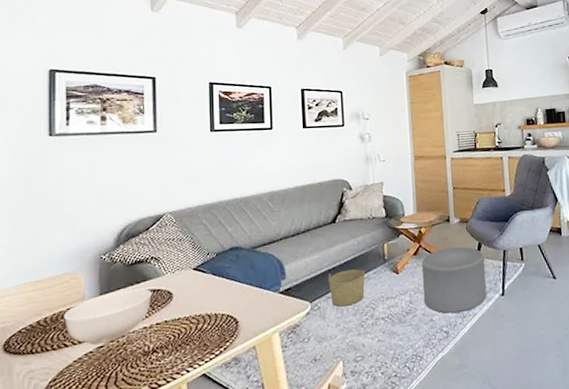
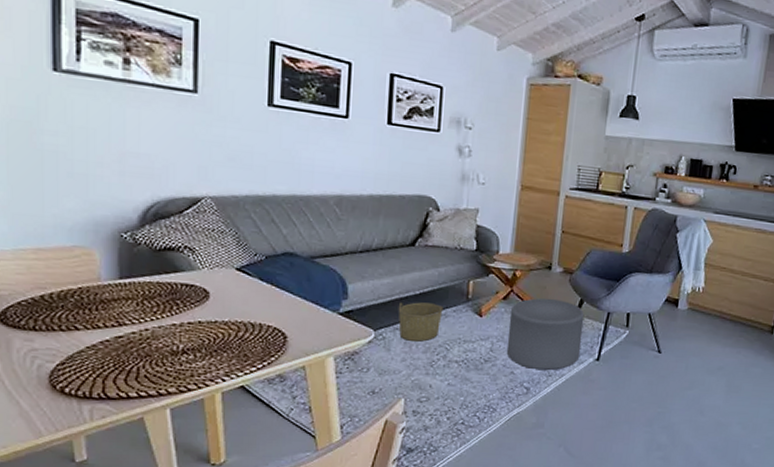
bowl: present [64,288,152,345] -> none [74,278,184,334]

